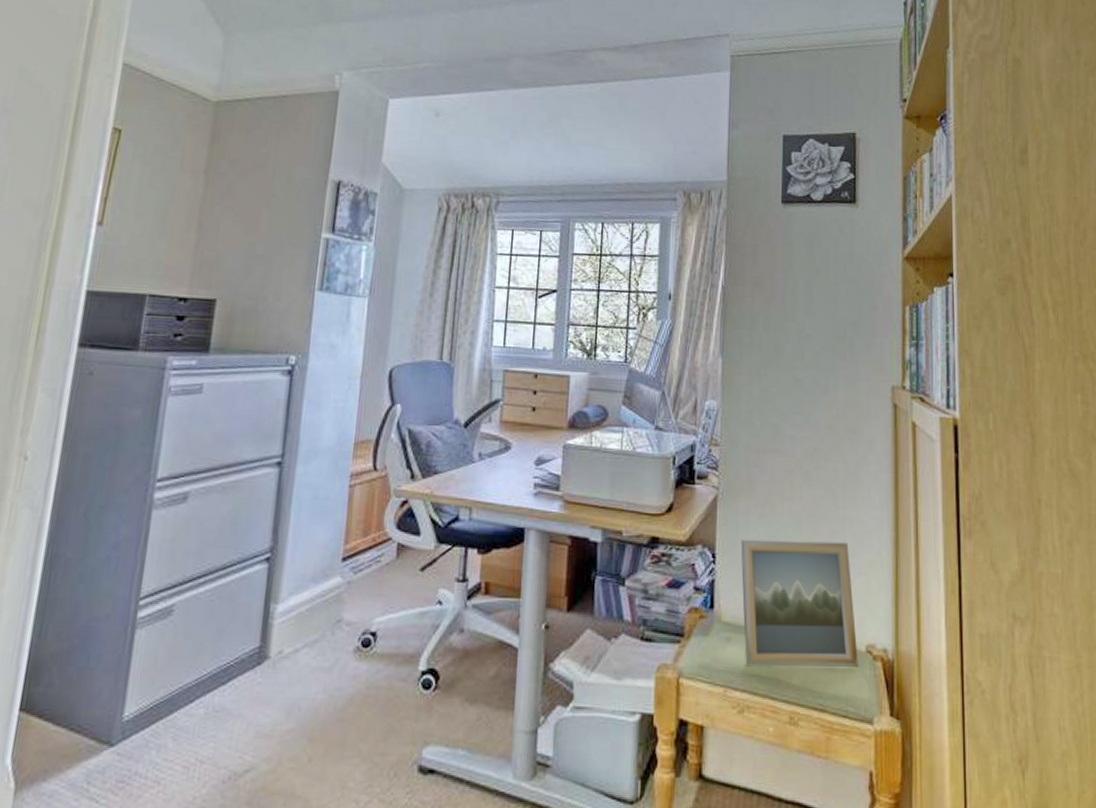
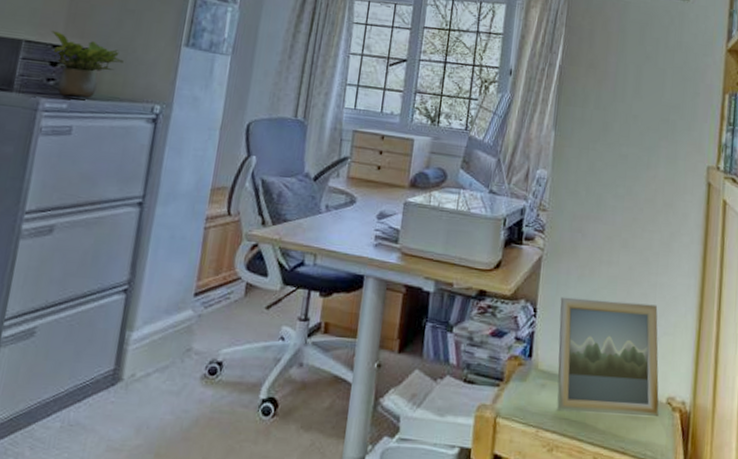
potted plant: none [177,283,254,354] -> present [51,31,124,98]

